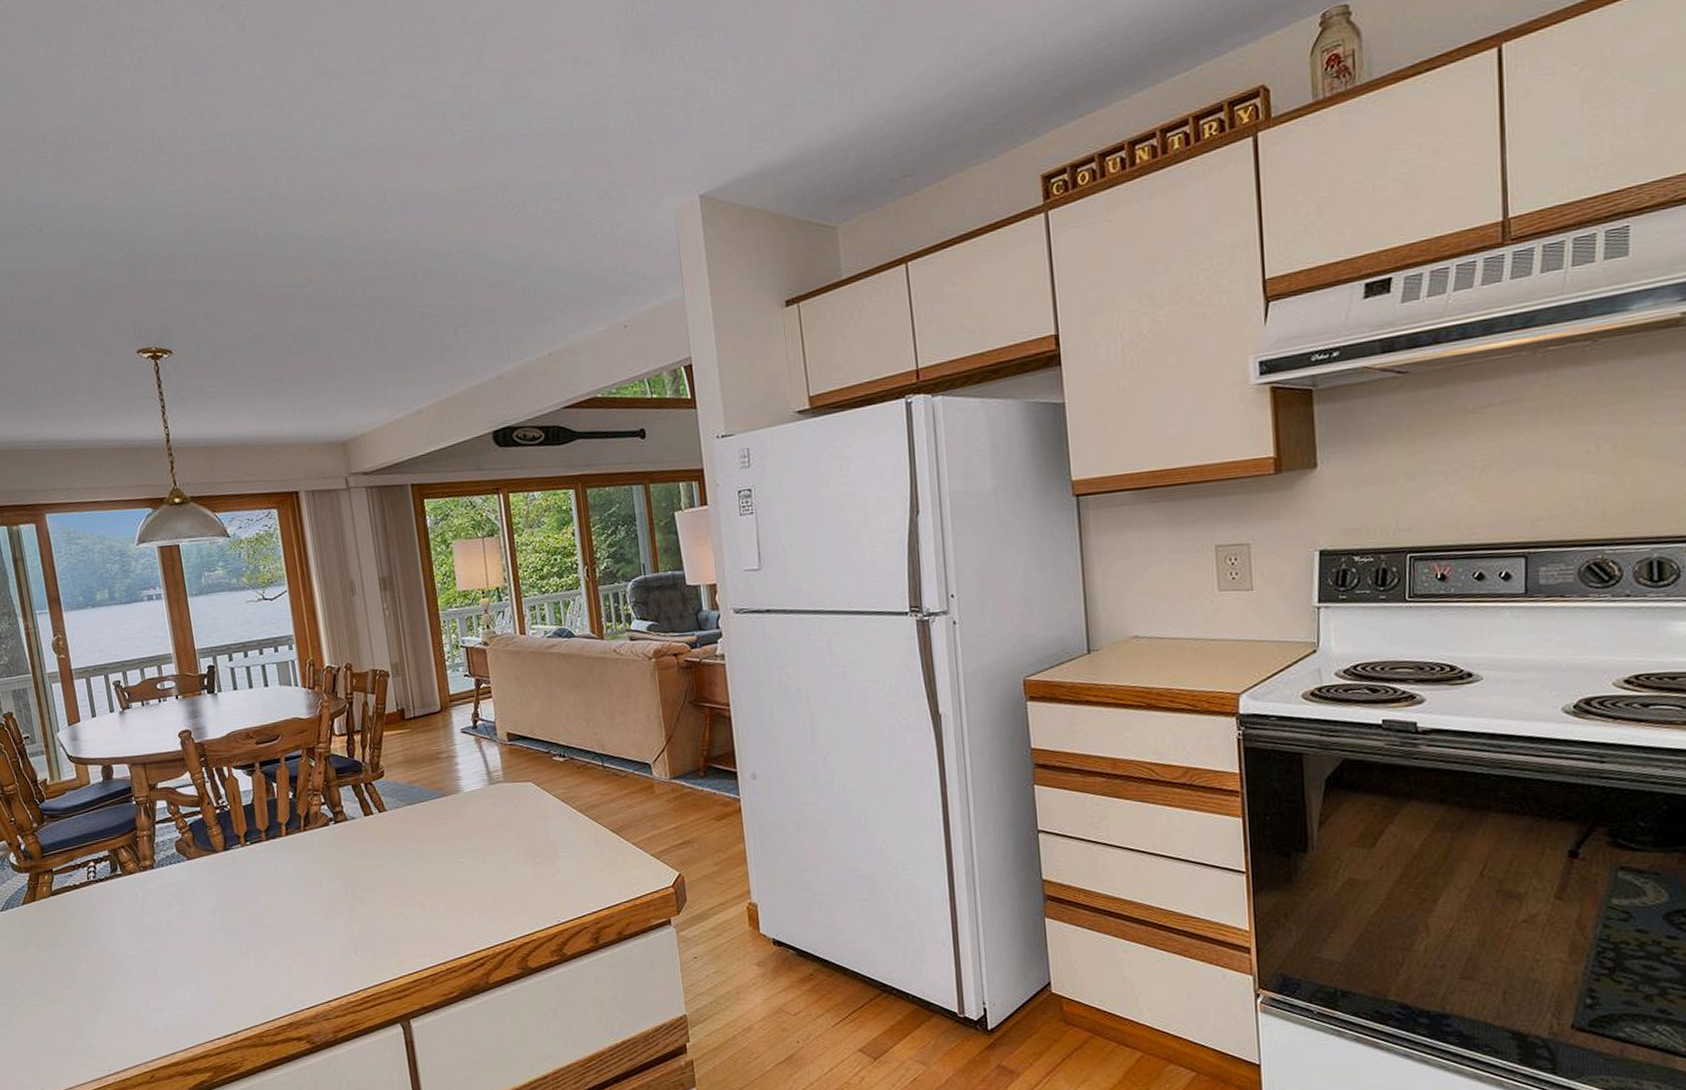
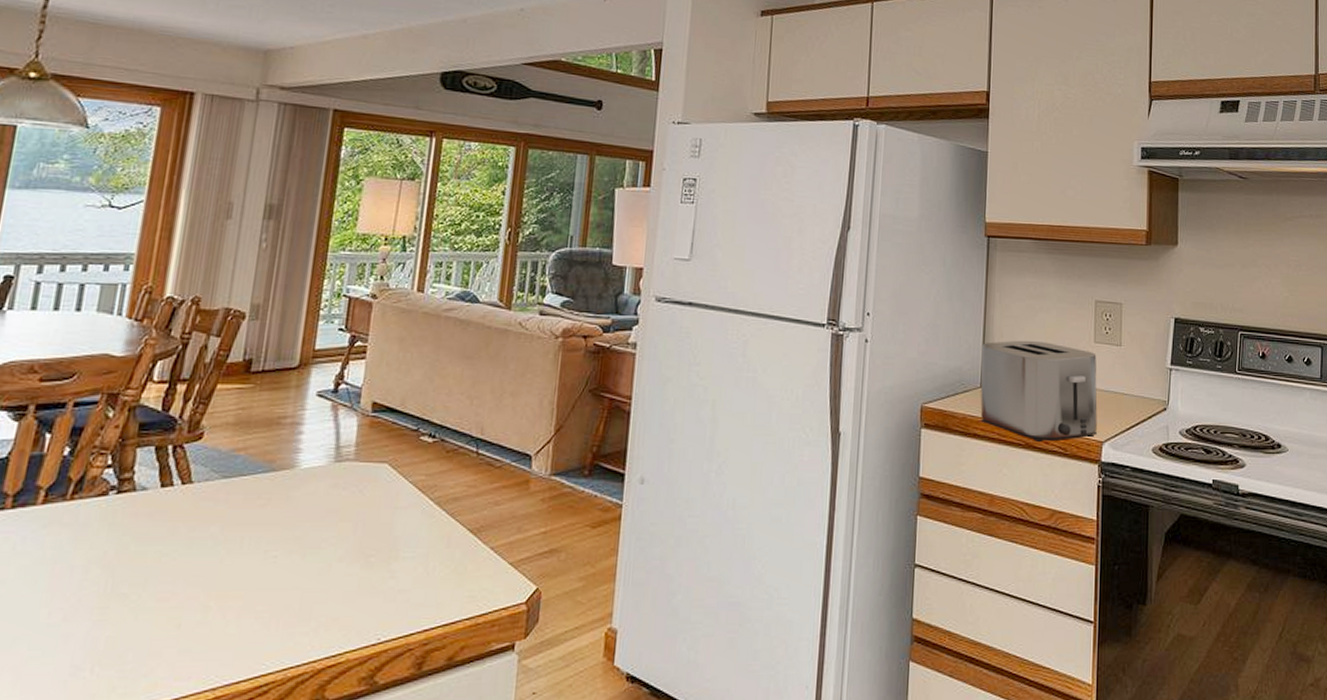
toaster: none [1082,597,1231,703] -> present [980,340,1097,443]

